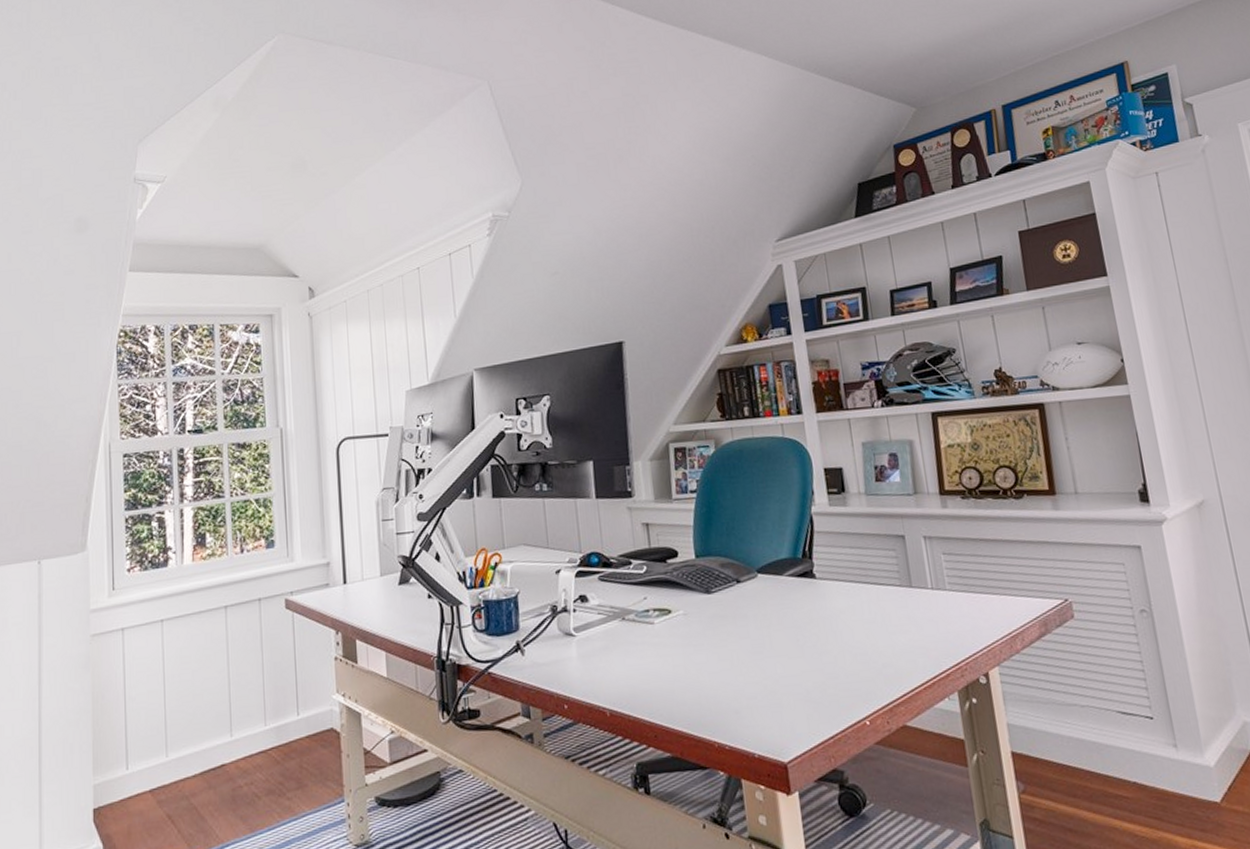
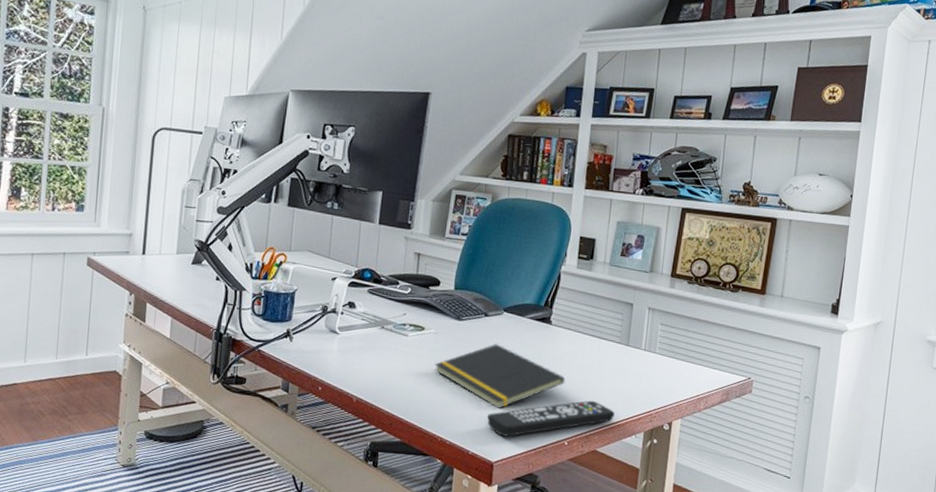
notepad: none [691,614,849,693] -> present [434,344,566,409]
remote control: none [767,662,918,728] -> present [487,400,615,437]

